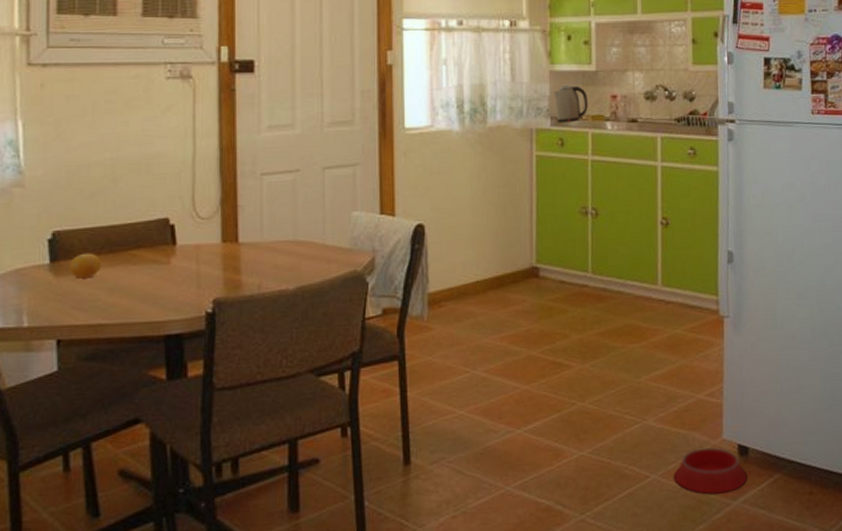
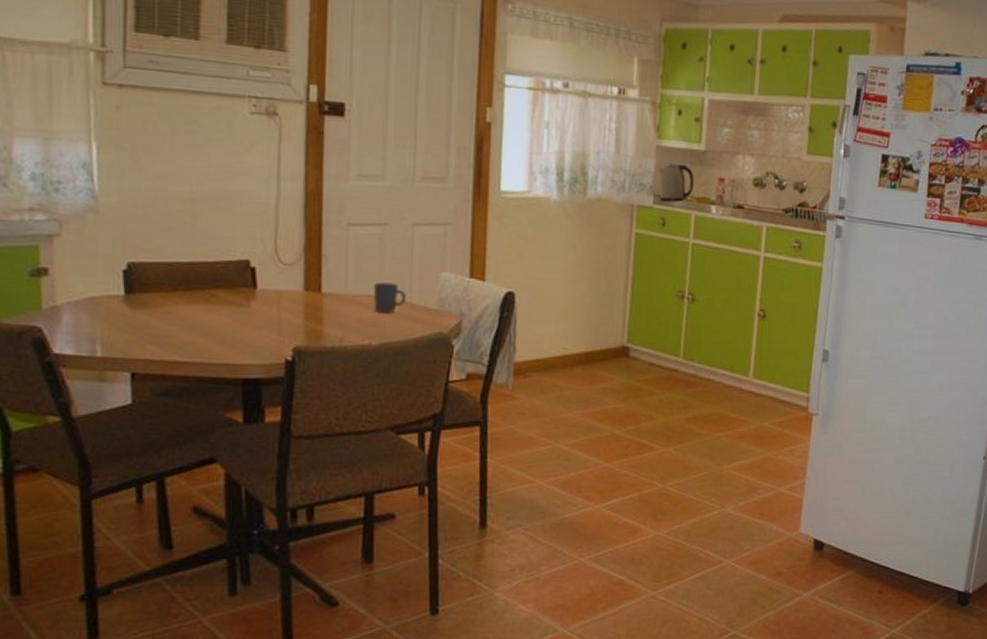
fruit: present [69,253,102,279] -> none [145,287,179,314]
mug: none [288,226,321,257] -> present [373,282,407,313]
pet bowl: present [674,447,748,495] -> none [747,539,821,584]

